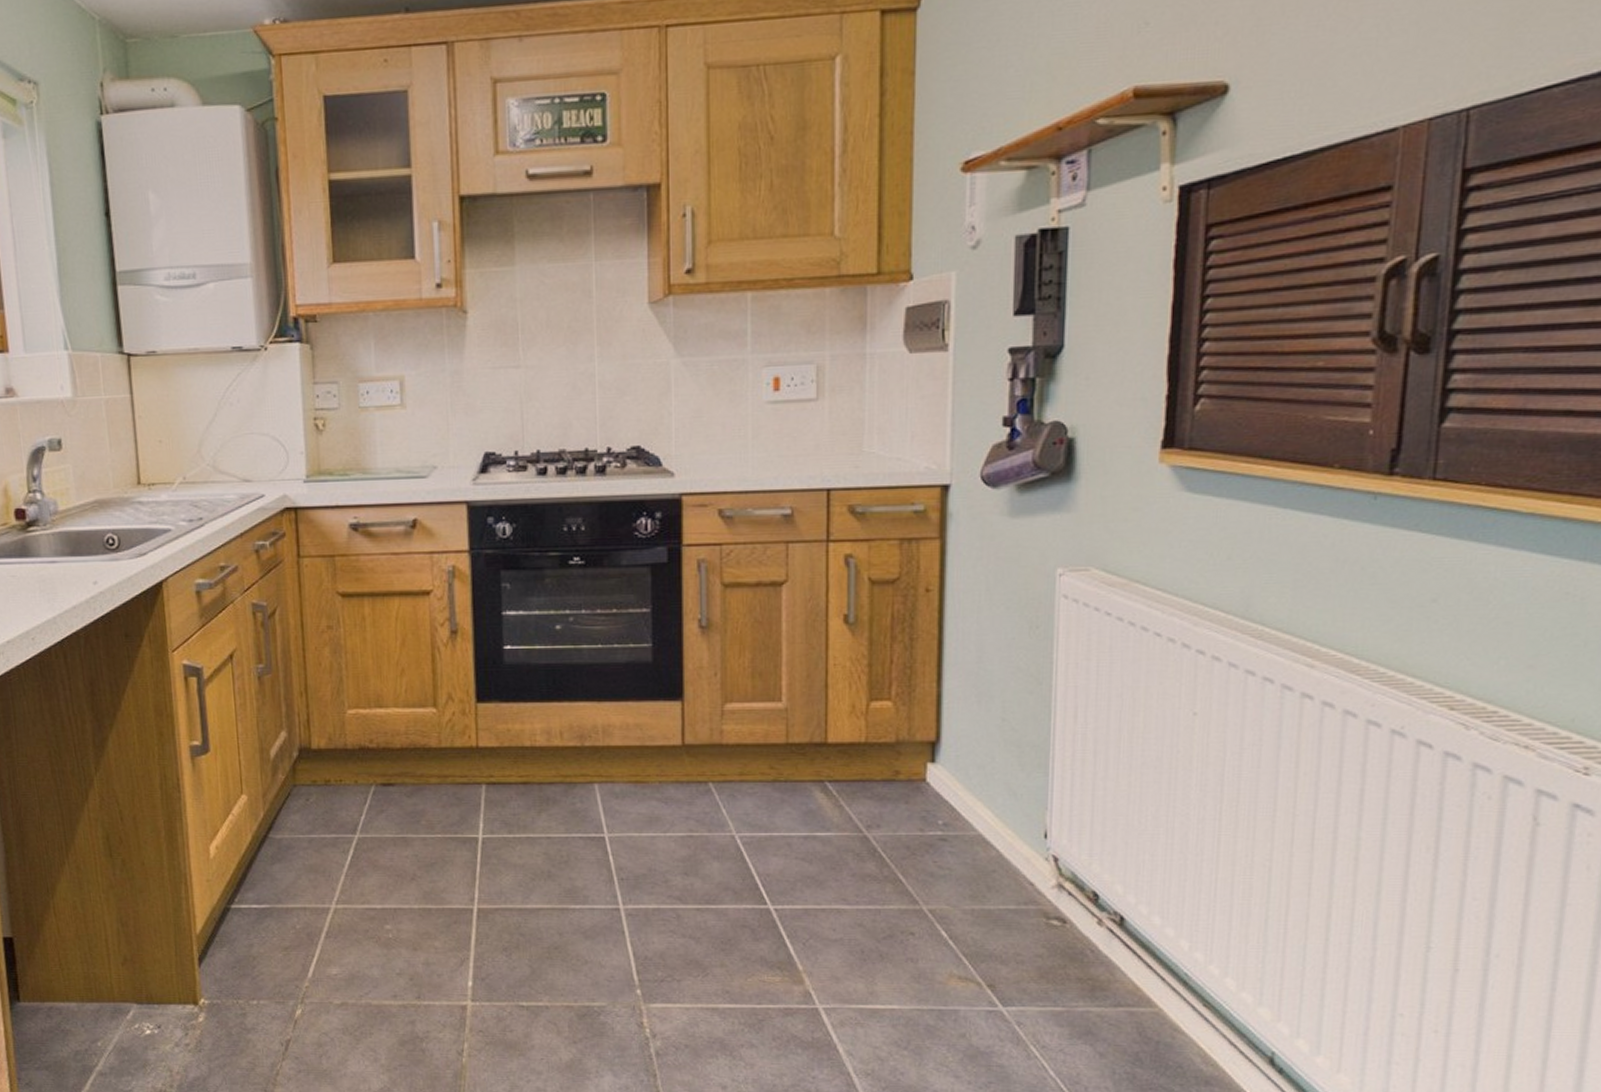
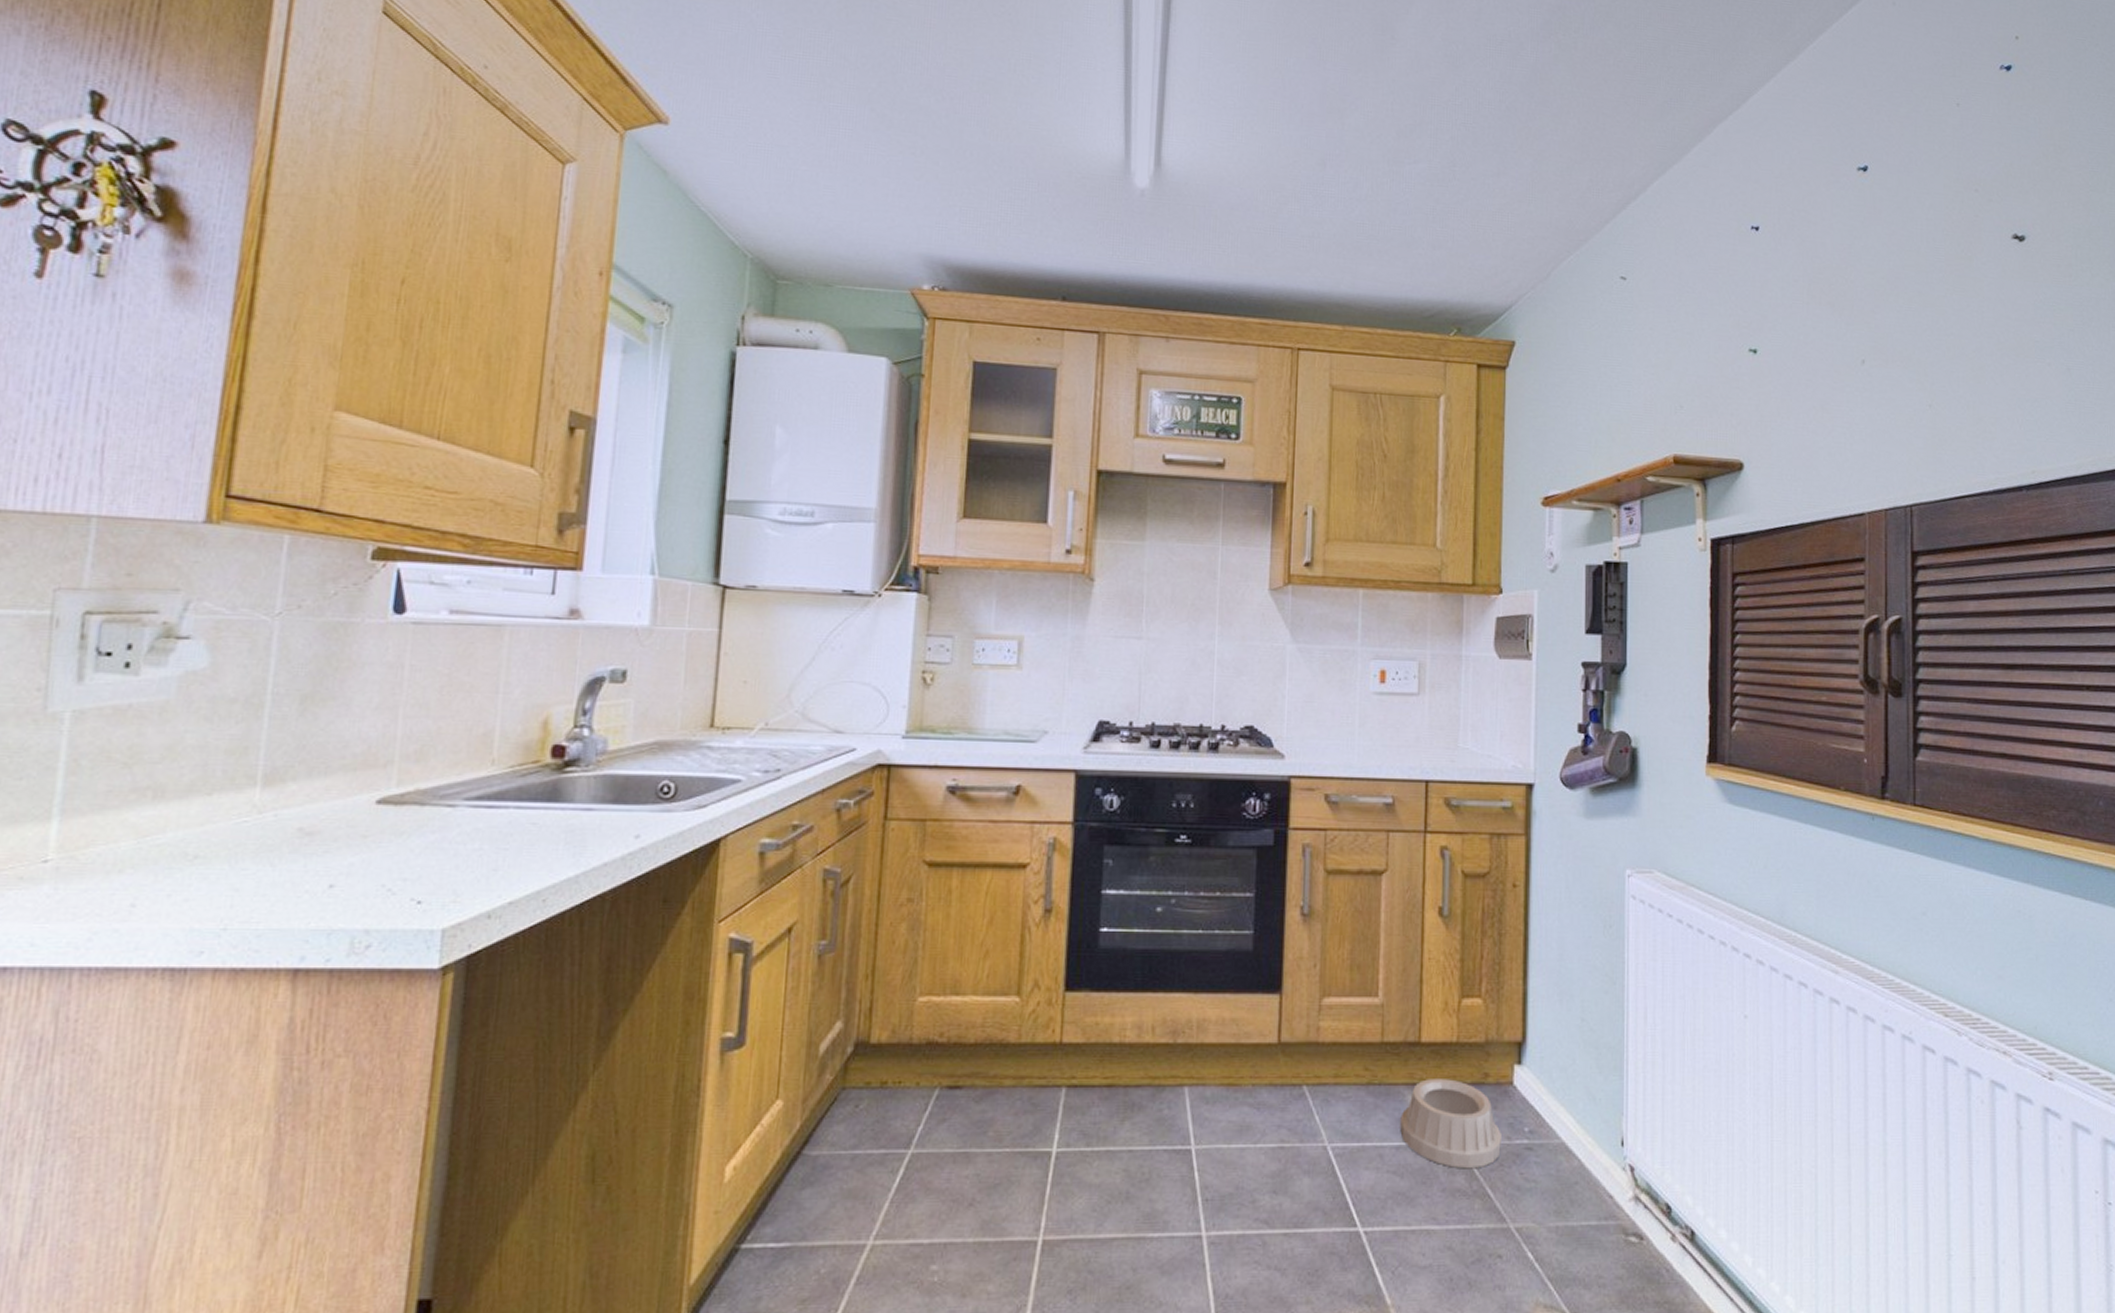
pet bowl: none [808,776,913,857] -> present [1400,1079,1501,1169]

